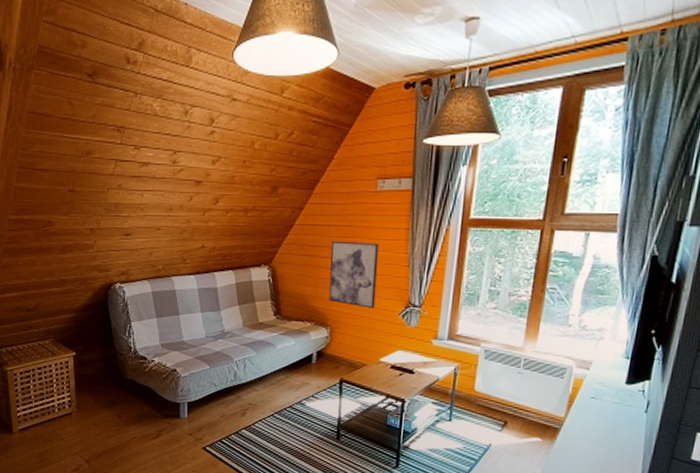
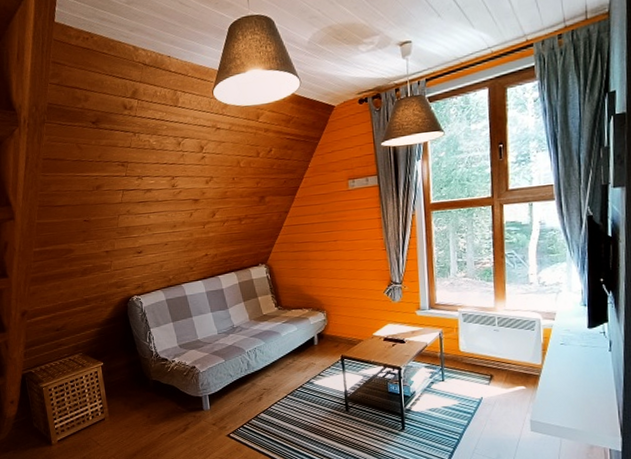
wall art: present [329,240,379,309] -> none [317,233,362,291]

